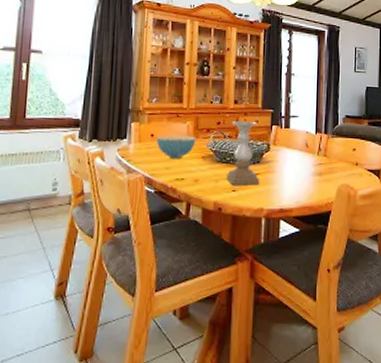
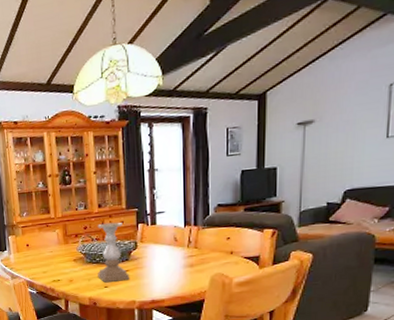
cereal bowl: present [156,135,196,158] -> none [31,242,67,263]

